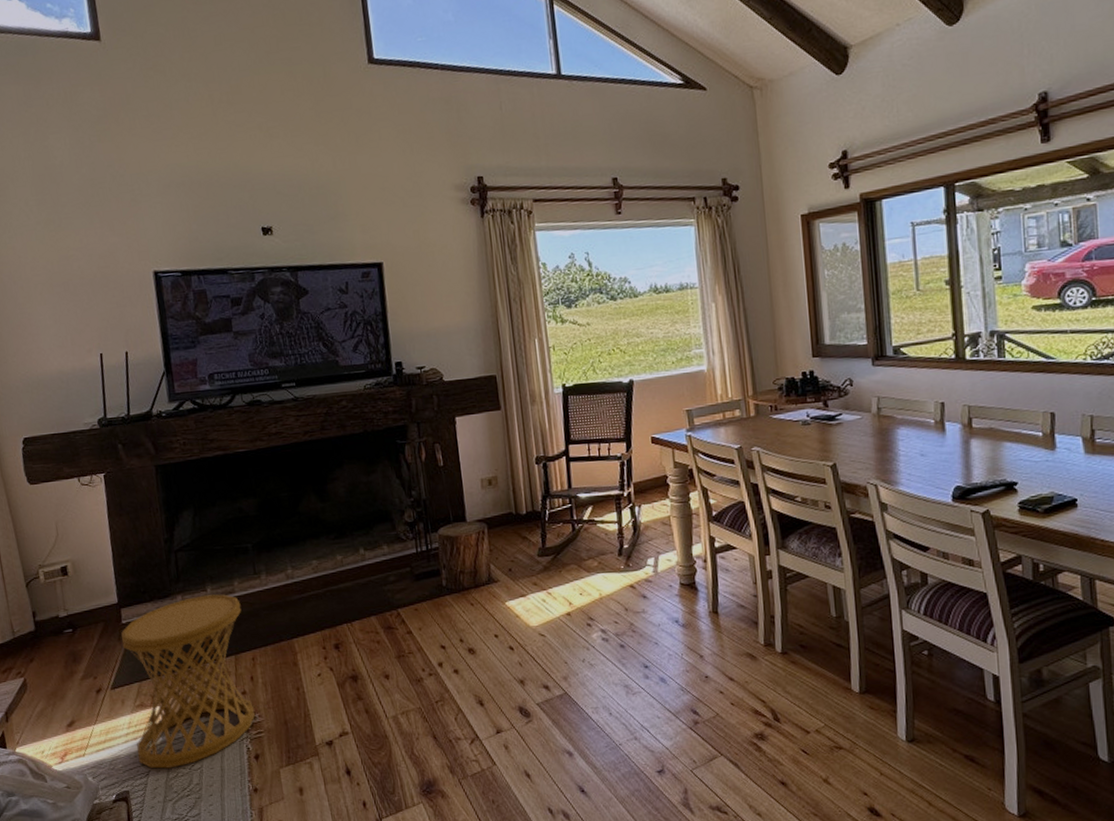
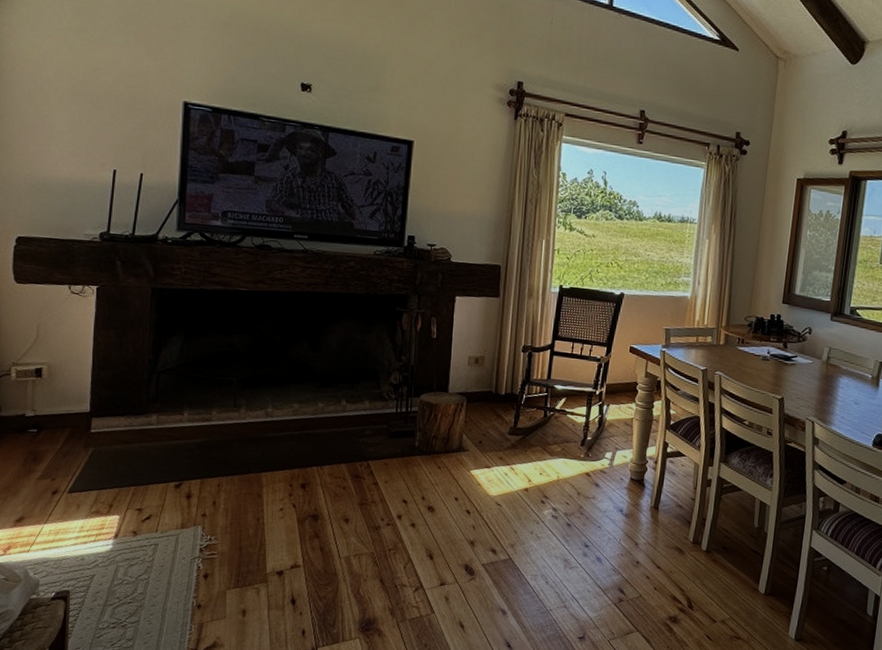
side table: present [121,594,255,769] -> none [84,418,216,576]

